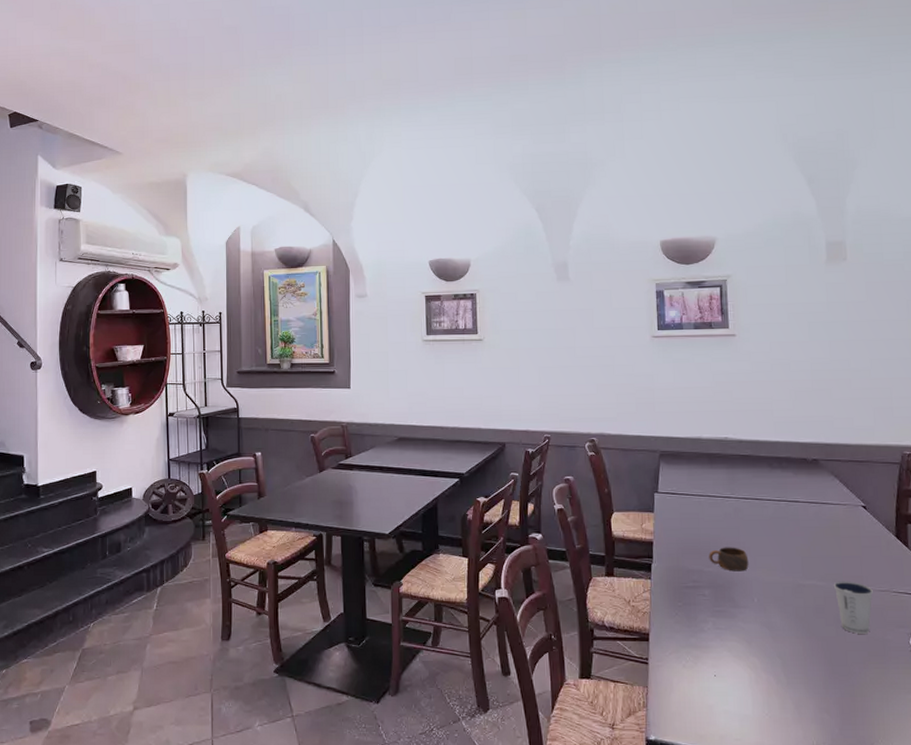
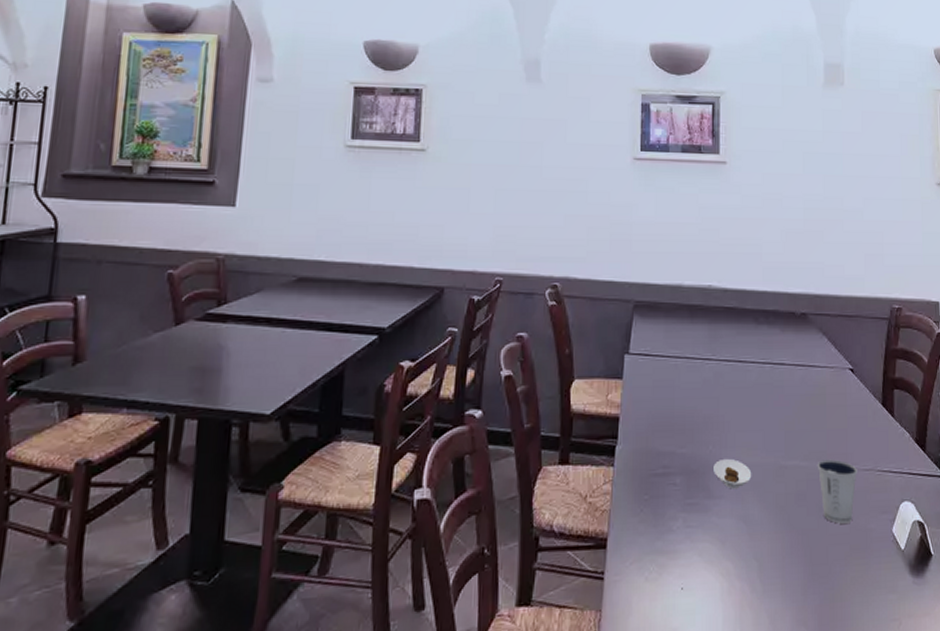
cup: present [709,547,749,572] -> none [683,421,727,453]
saucer: none [737,578,773,601] -> present [713,459,752,489]

